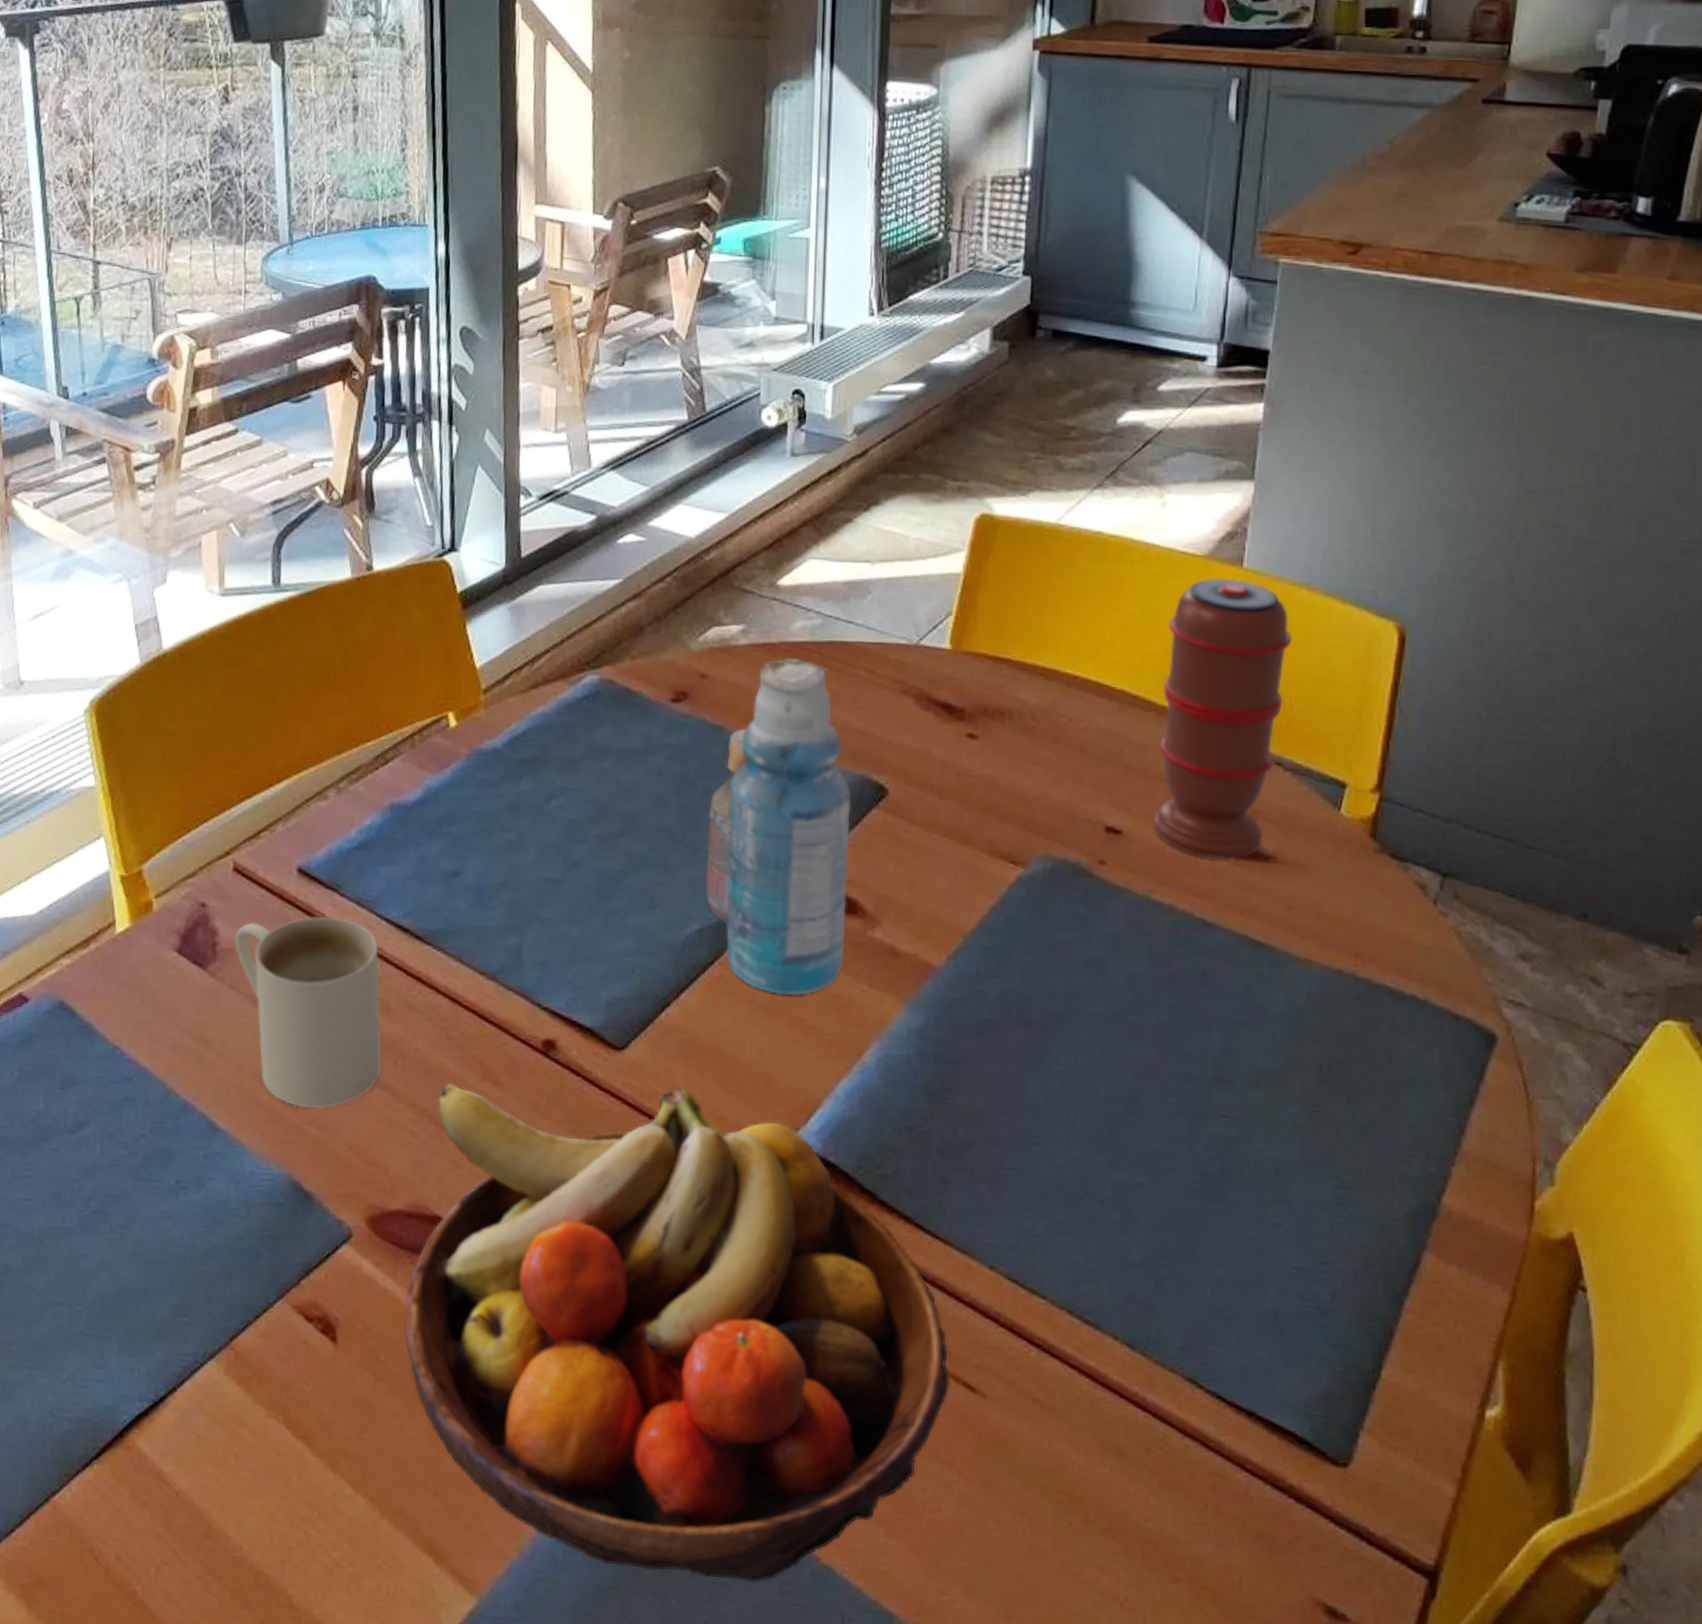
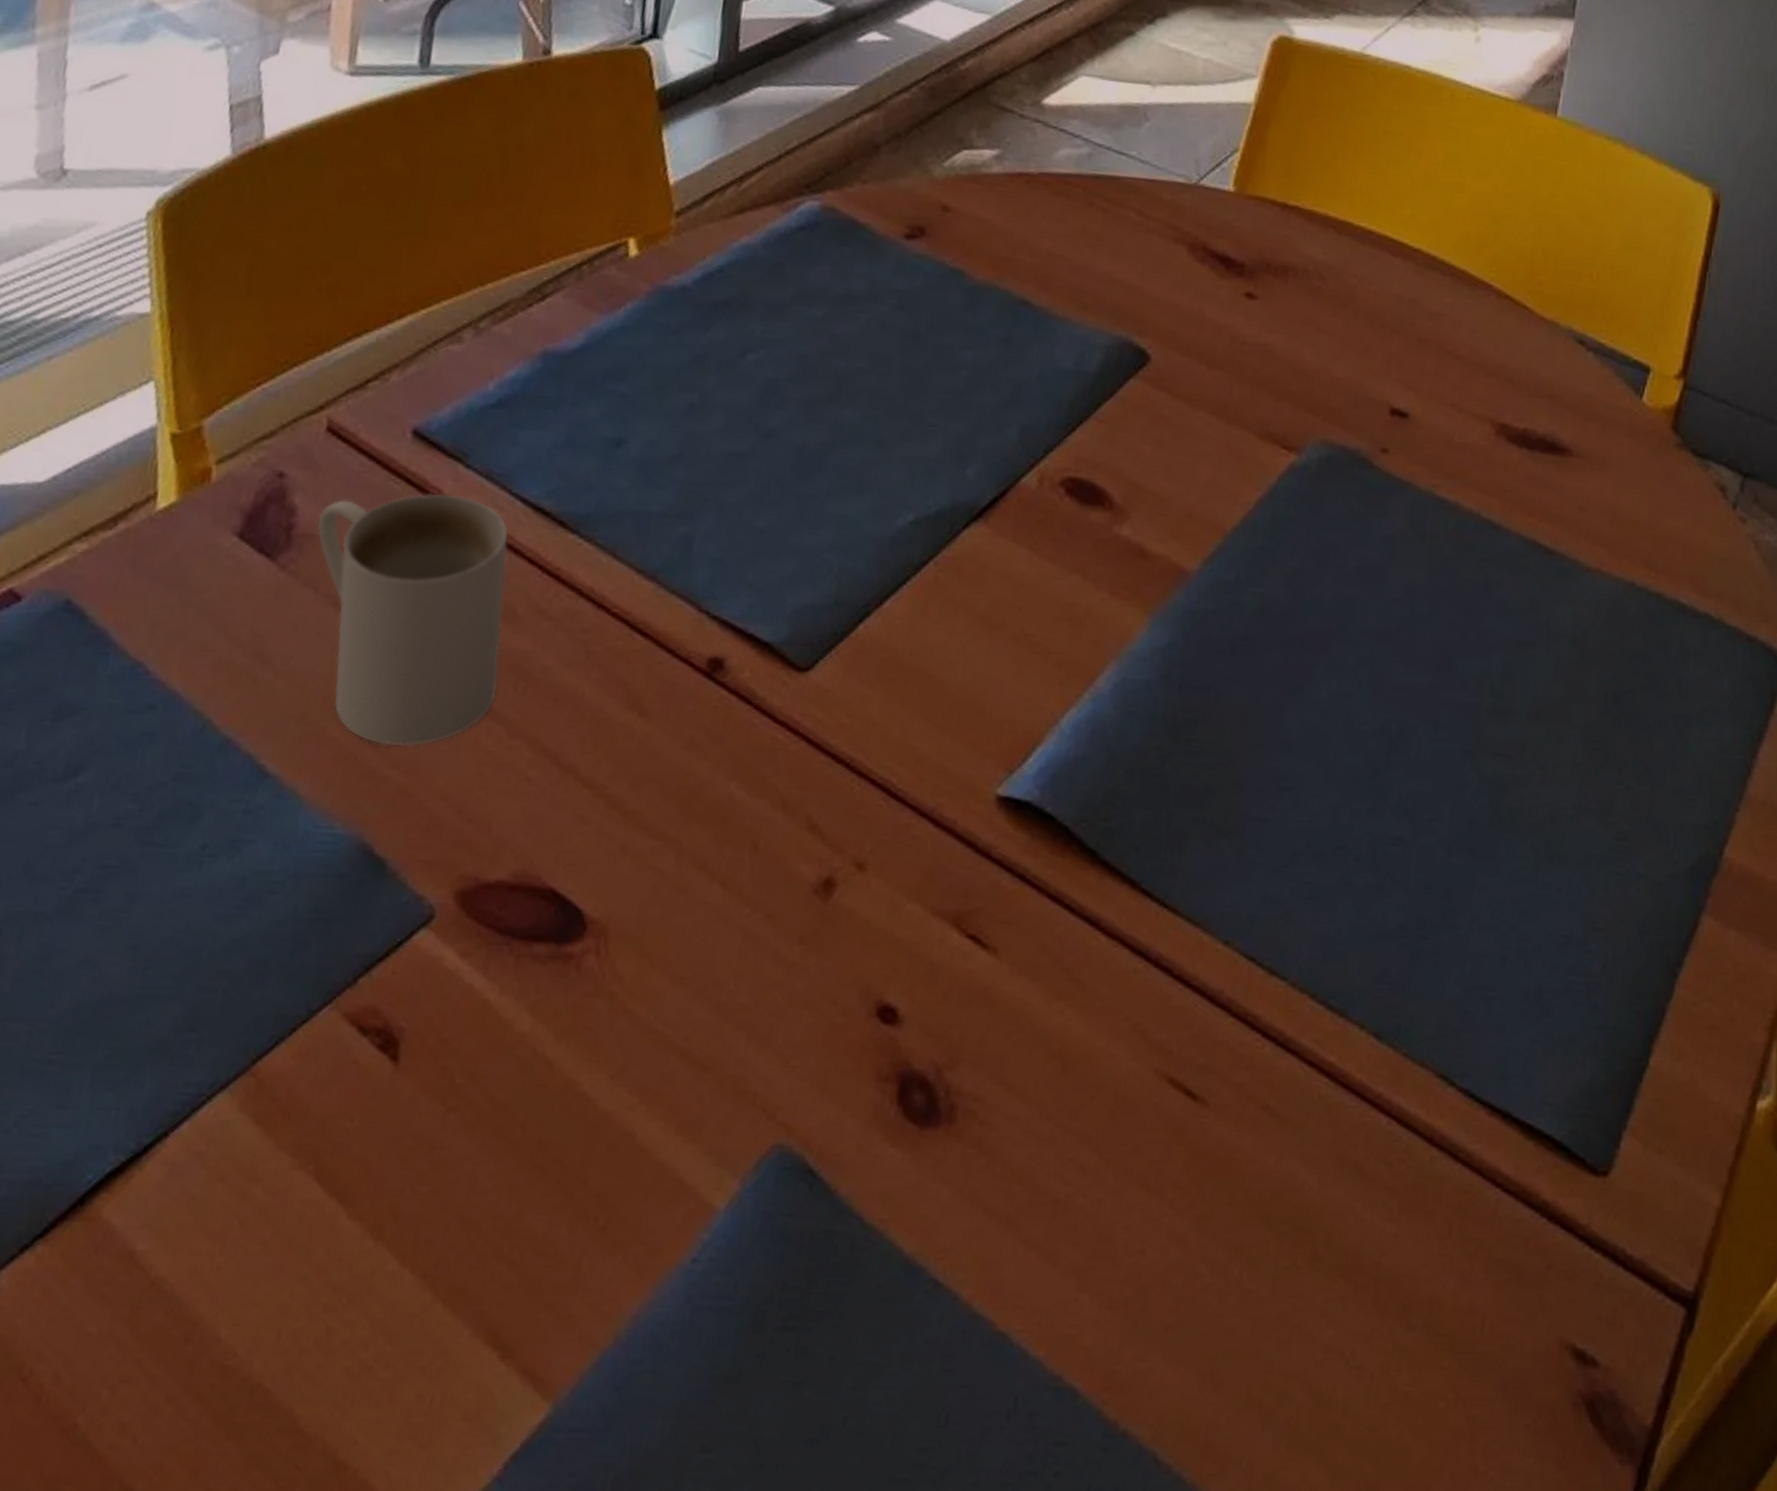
fruit bowl: present [404,1083,950,1582] -> none [490,713,1169,1359]
bottle: present [706,658,851,996] -> none [926,192,1108,605]
spice grinder: present [1152,578,1292,860] -> none [1442,126,1604,452]

